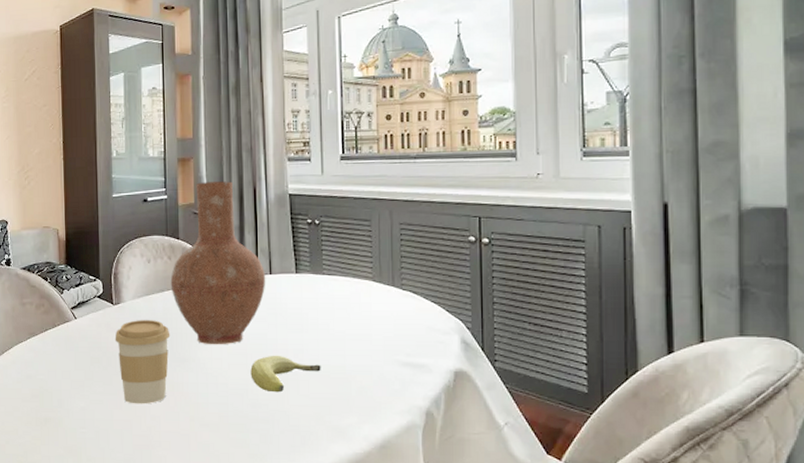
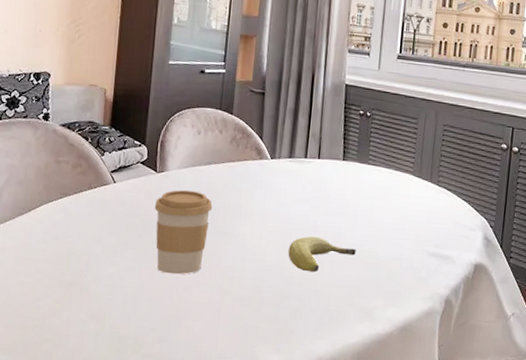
vase: present [170,181,266,345] -> none [218,61,314,222]

